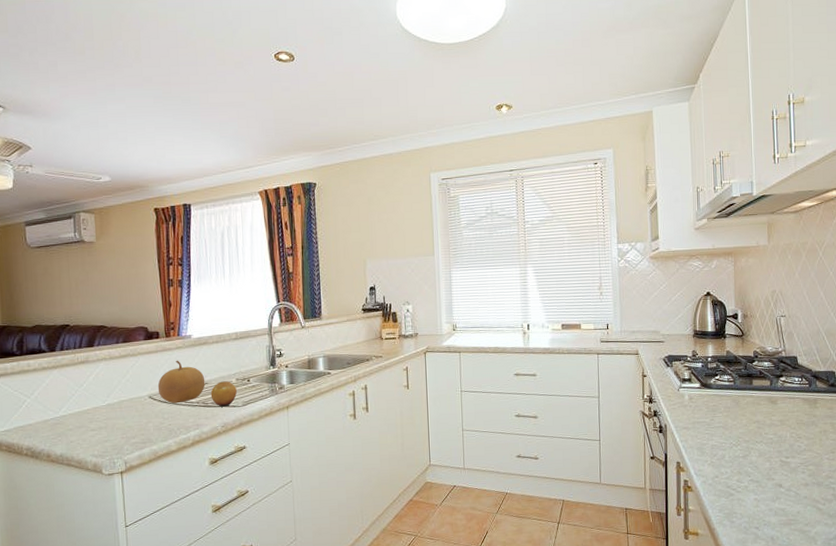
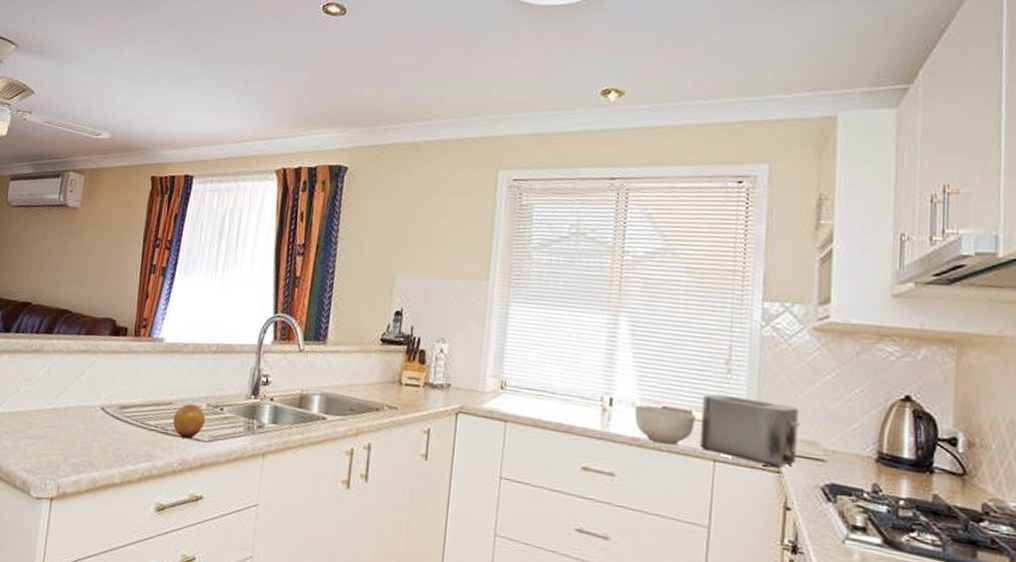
fruit: present [157,360,205,404] -> none [113,367,170,423]
bowl: none [544,324,584,349] -> present [634,405,696,445]
toaster: none [586,309,647,352] -> present [699,394,800,468]

